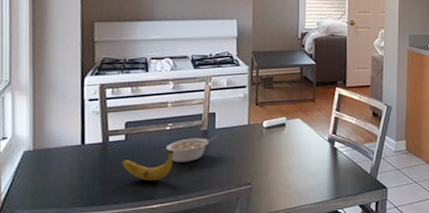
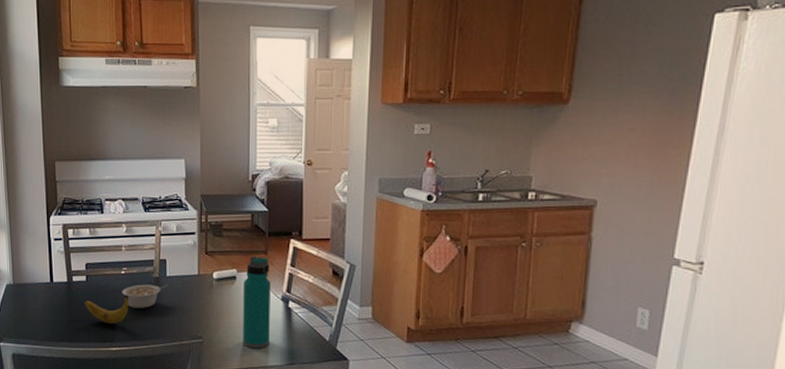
water bottle: none [291,104,318,188] -> present [243,255,271,349]

